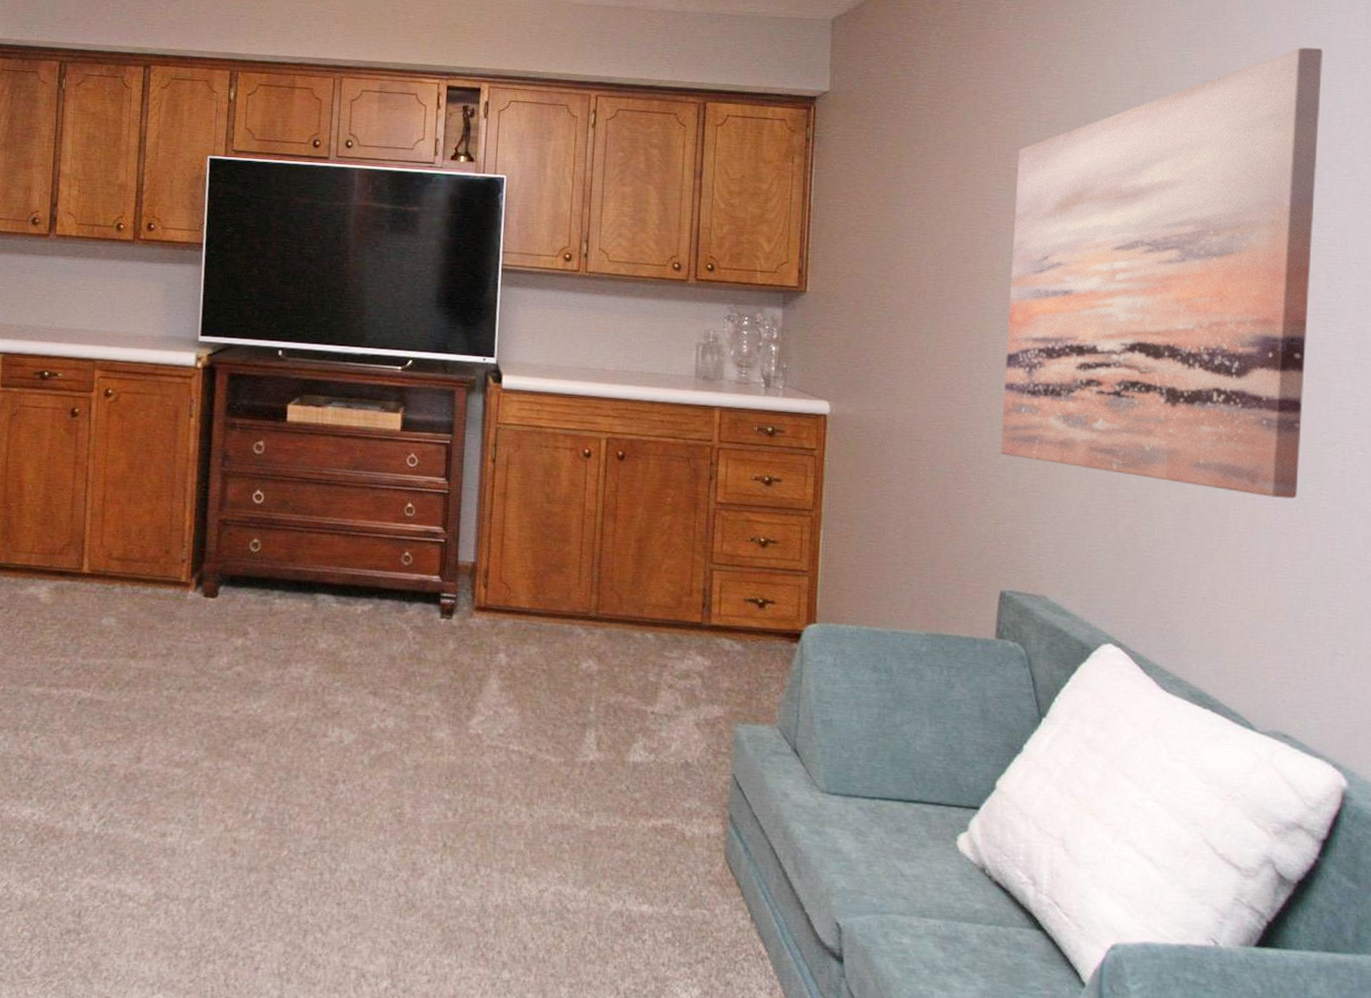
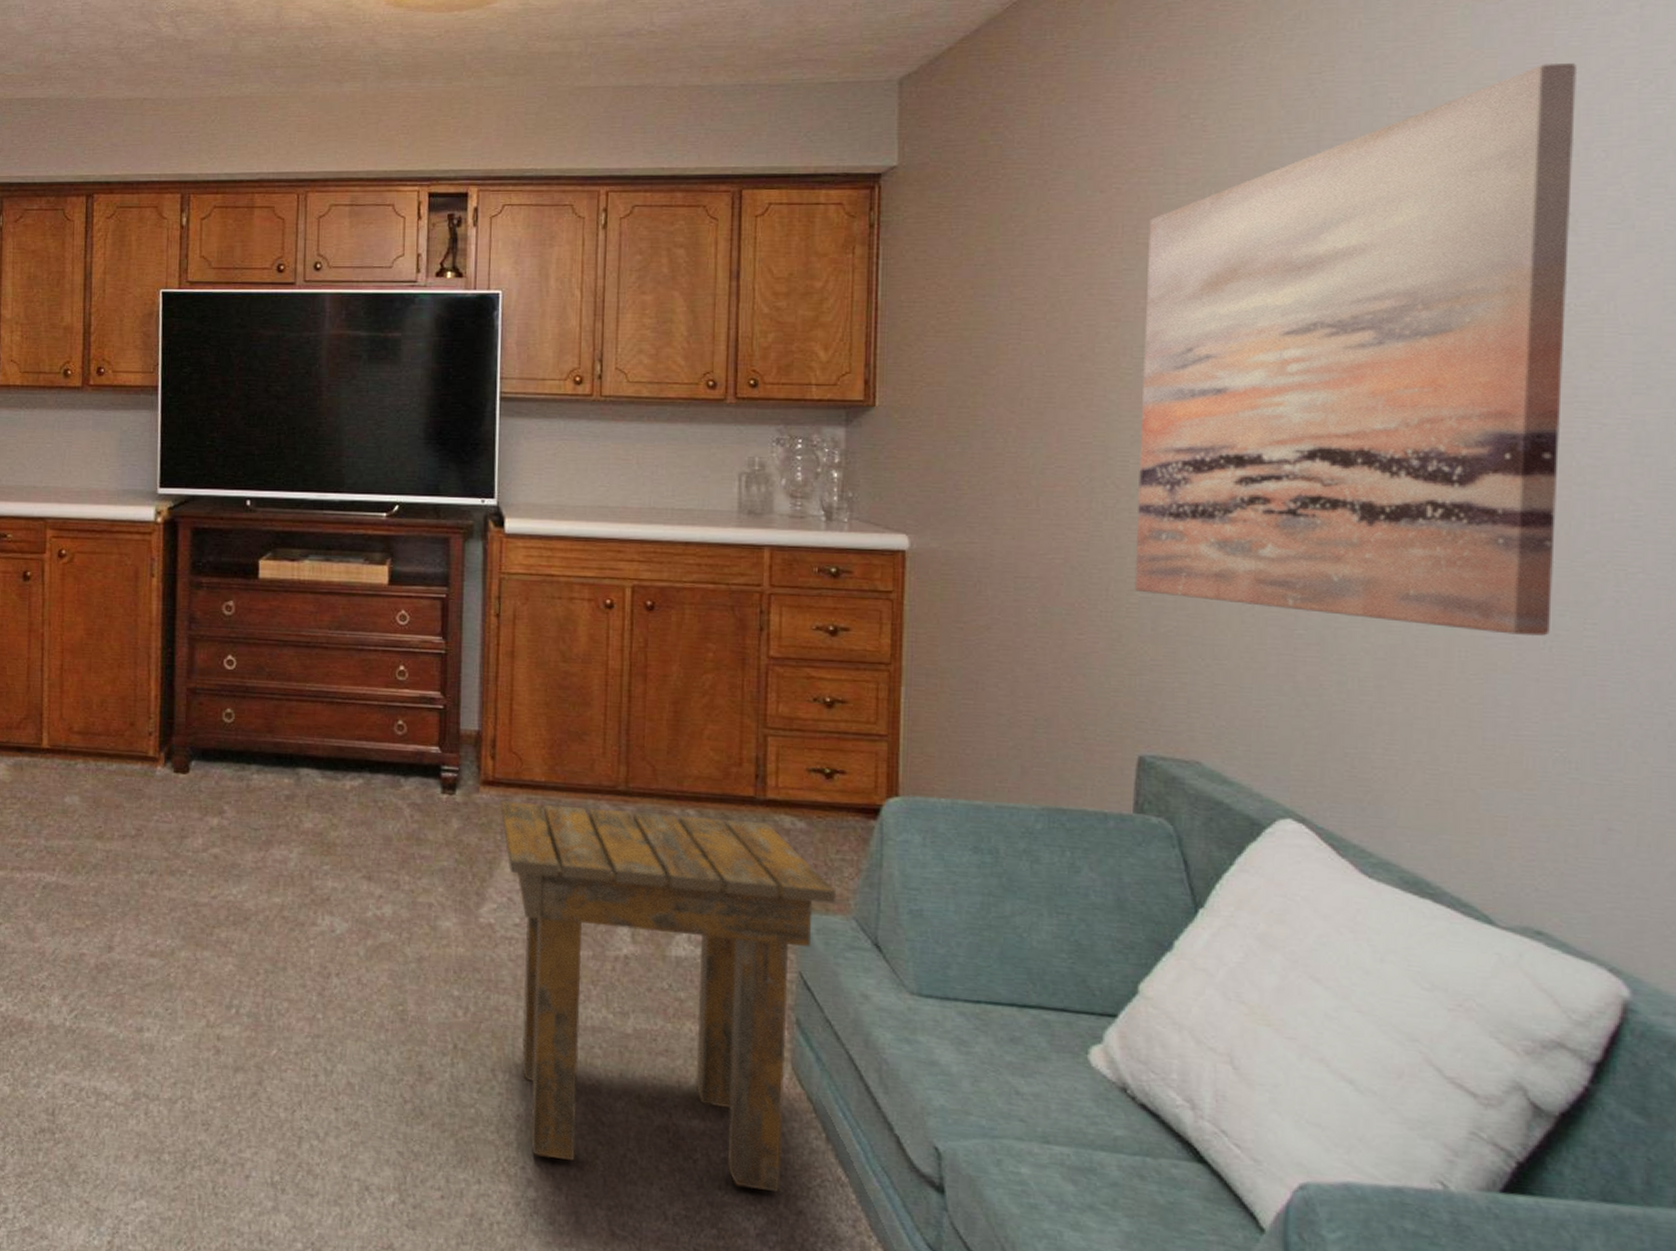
side table: none [490,625,765,966] -> present [500,801,837,1192]

